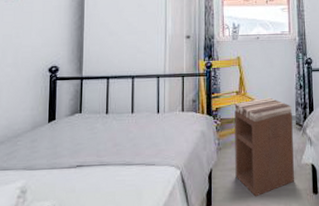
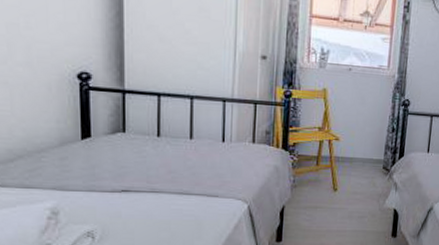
nightstand: present [234,97,294,197] -> none [310,137,381,236]

